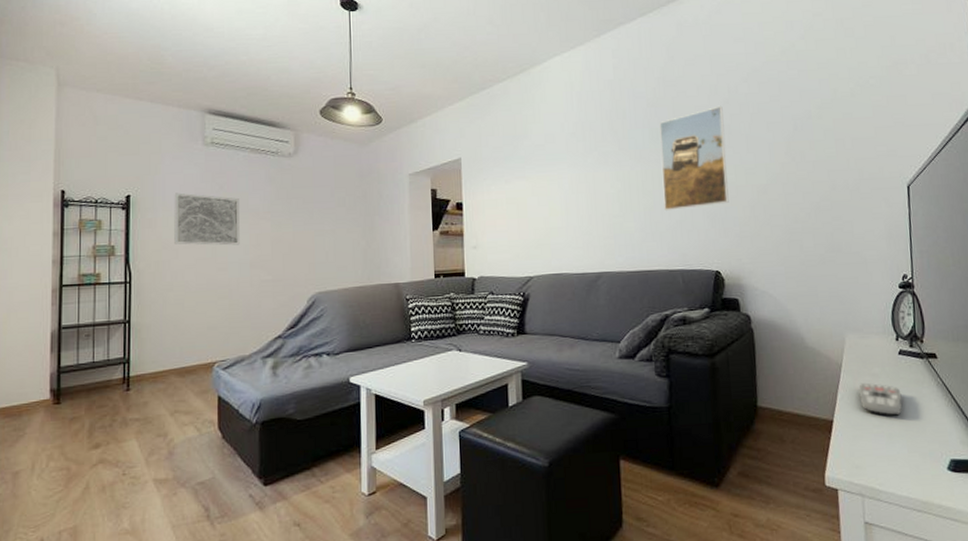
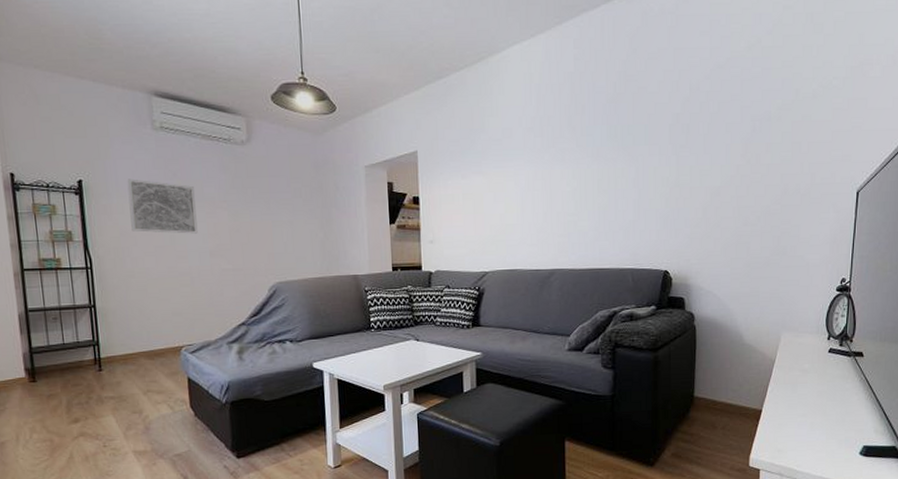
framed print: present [659,105,729,211] -> none [618,103,683,211]
remote control: present [859,382,902,416] -> none [788,377,827,407]

